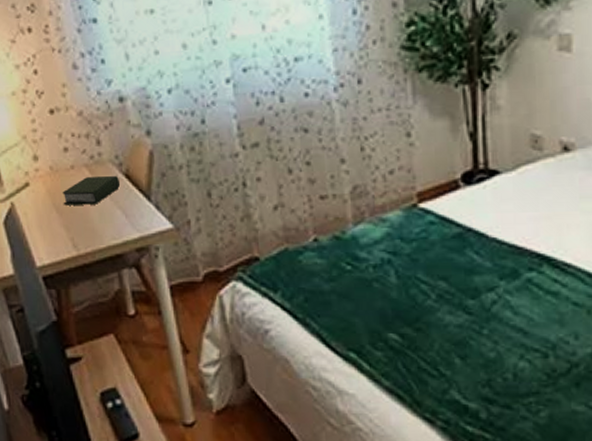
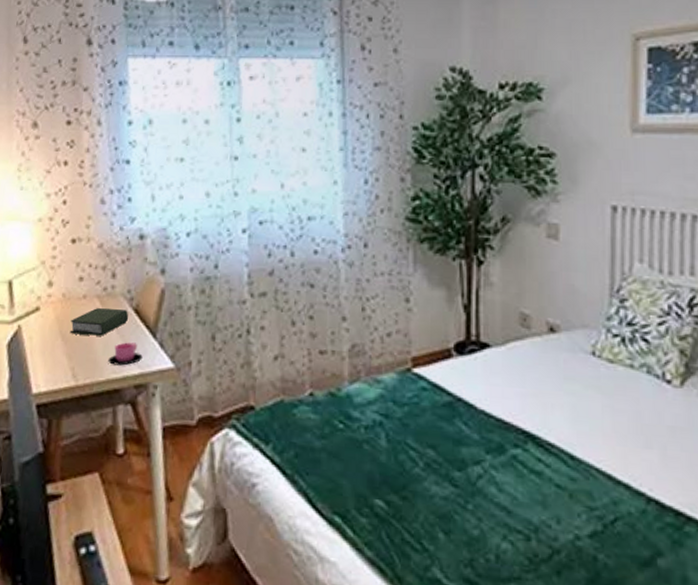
cup: none [106,206,140,232] -> present [108,341,143,366]

